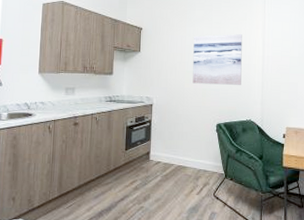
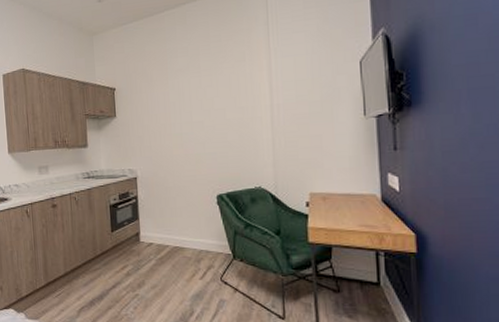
wall art: present [192,33,242,85] -> none [179,79,245,149]

